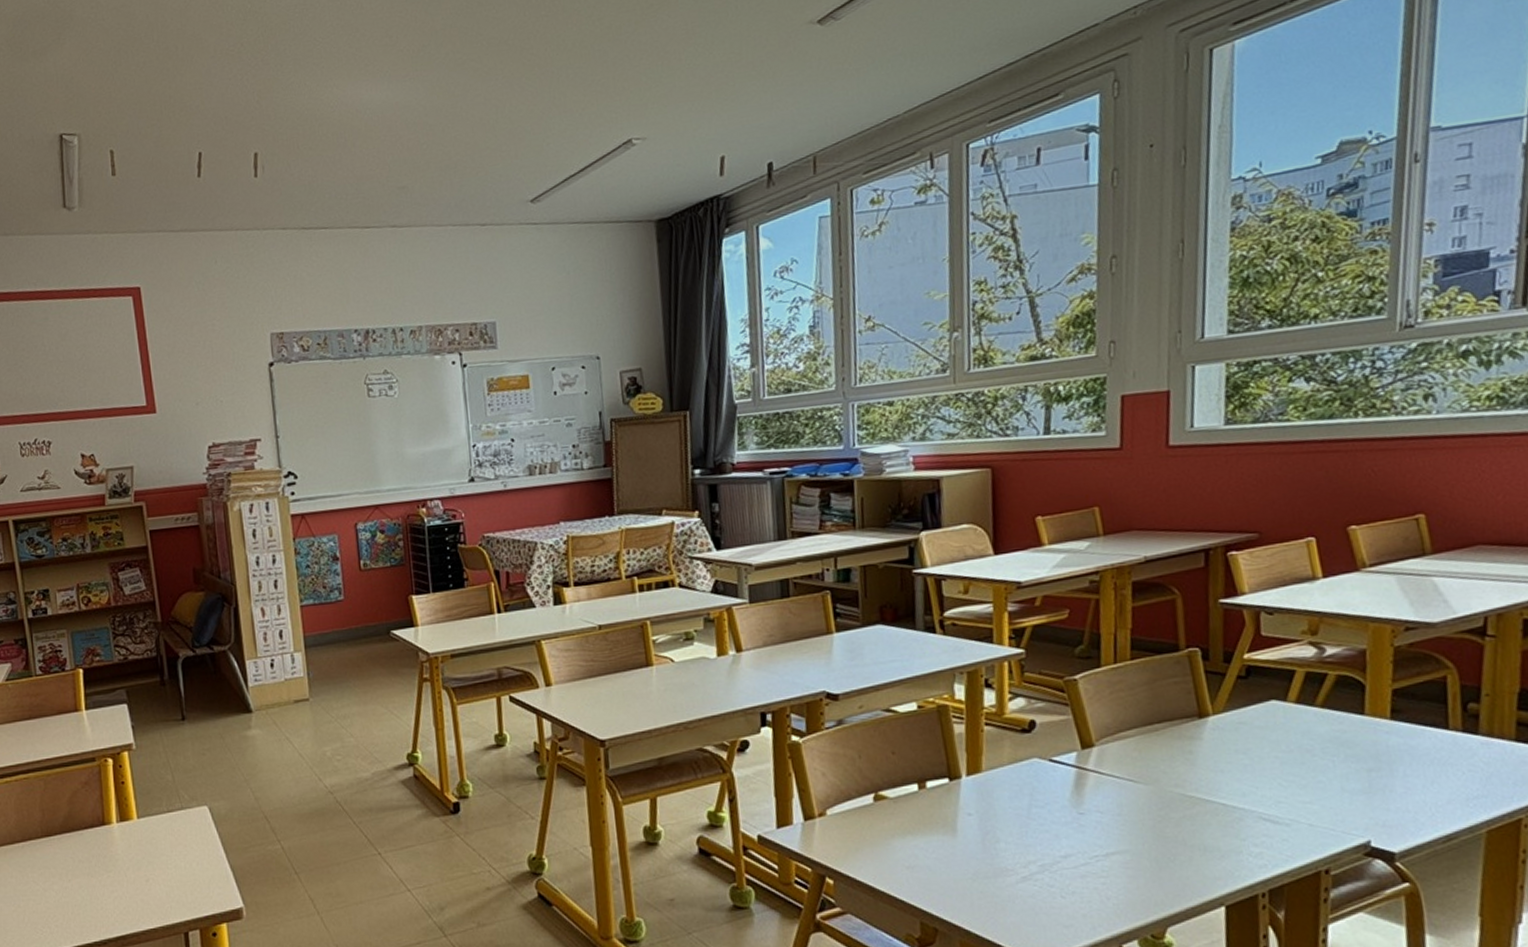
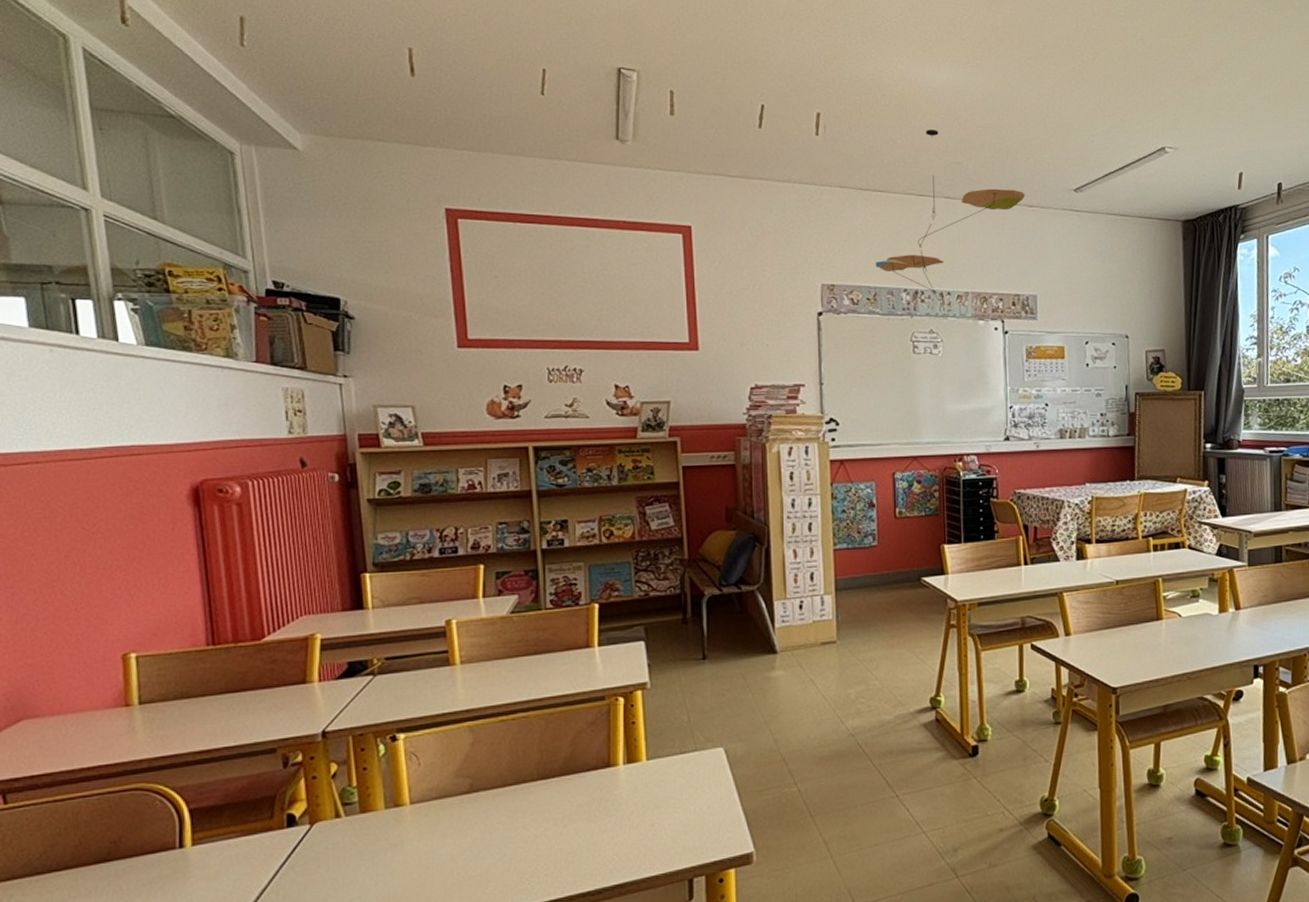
ceiling mobile: none [323,154,477,339] -> present [875,130,1025,301]

